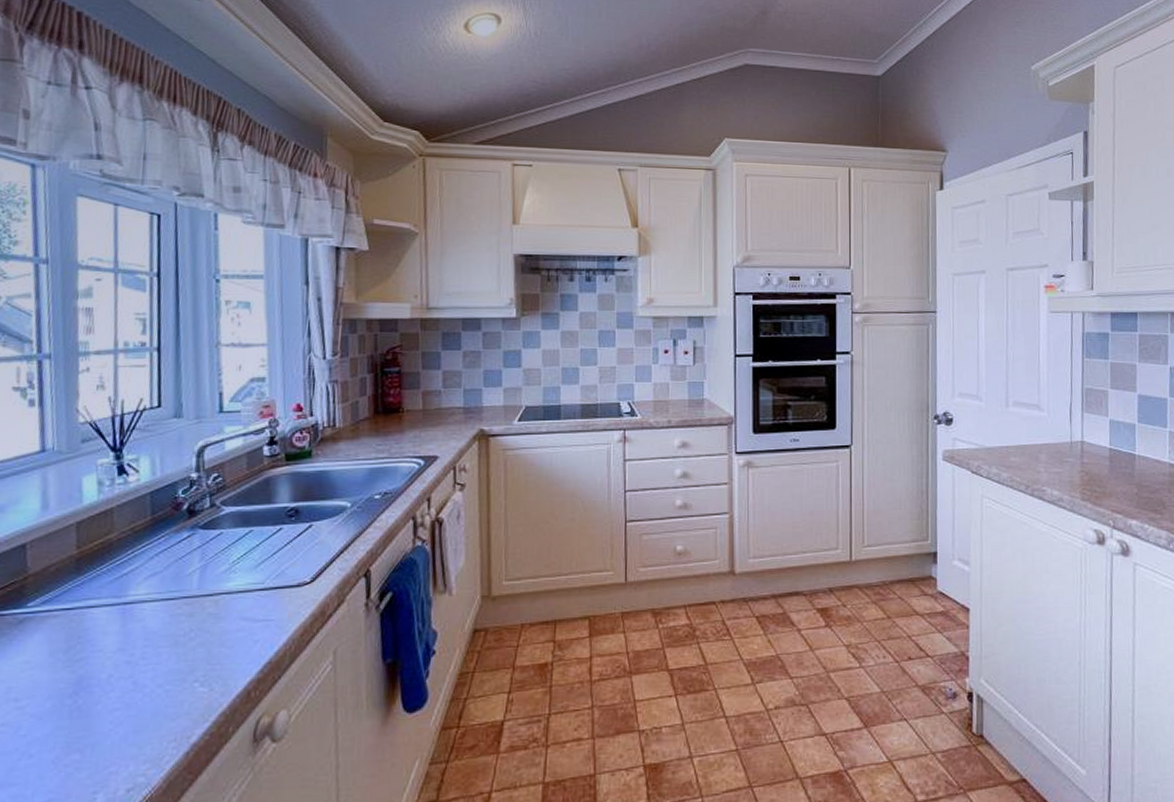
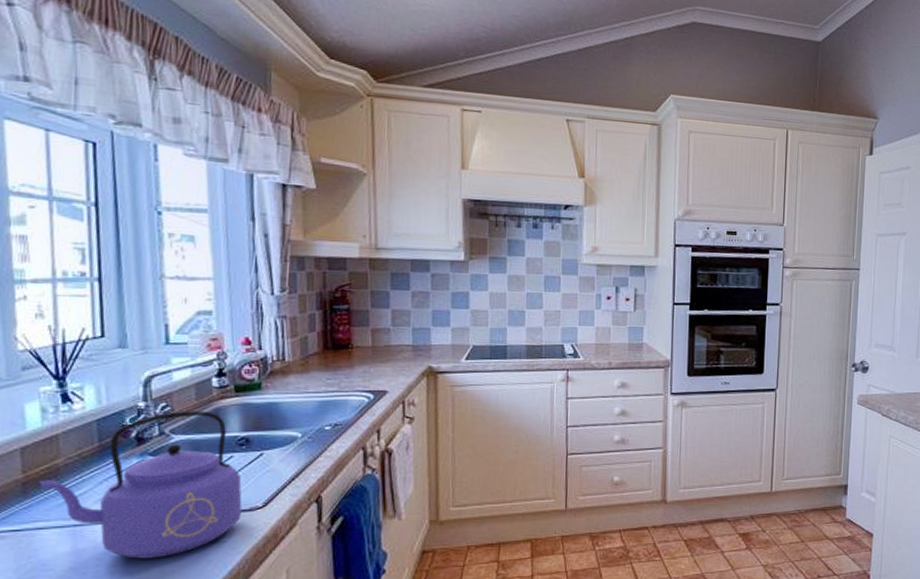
kettle: none [92,481,290,639] -> present [39,411,242,559]

